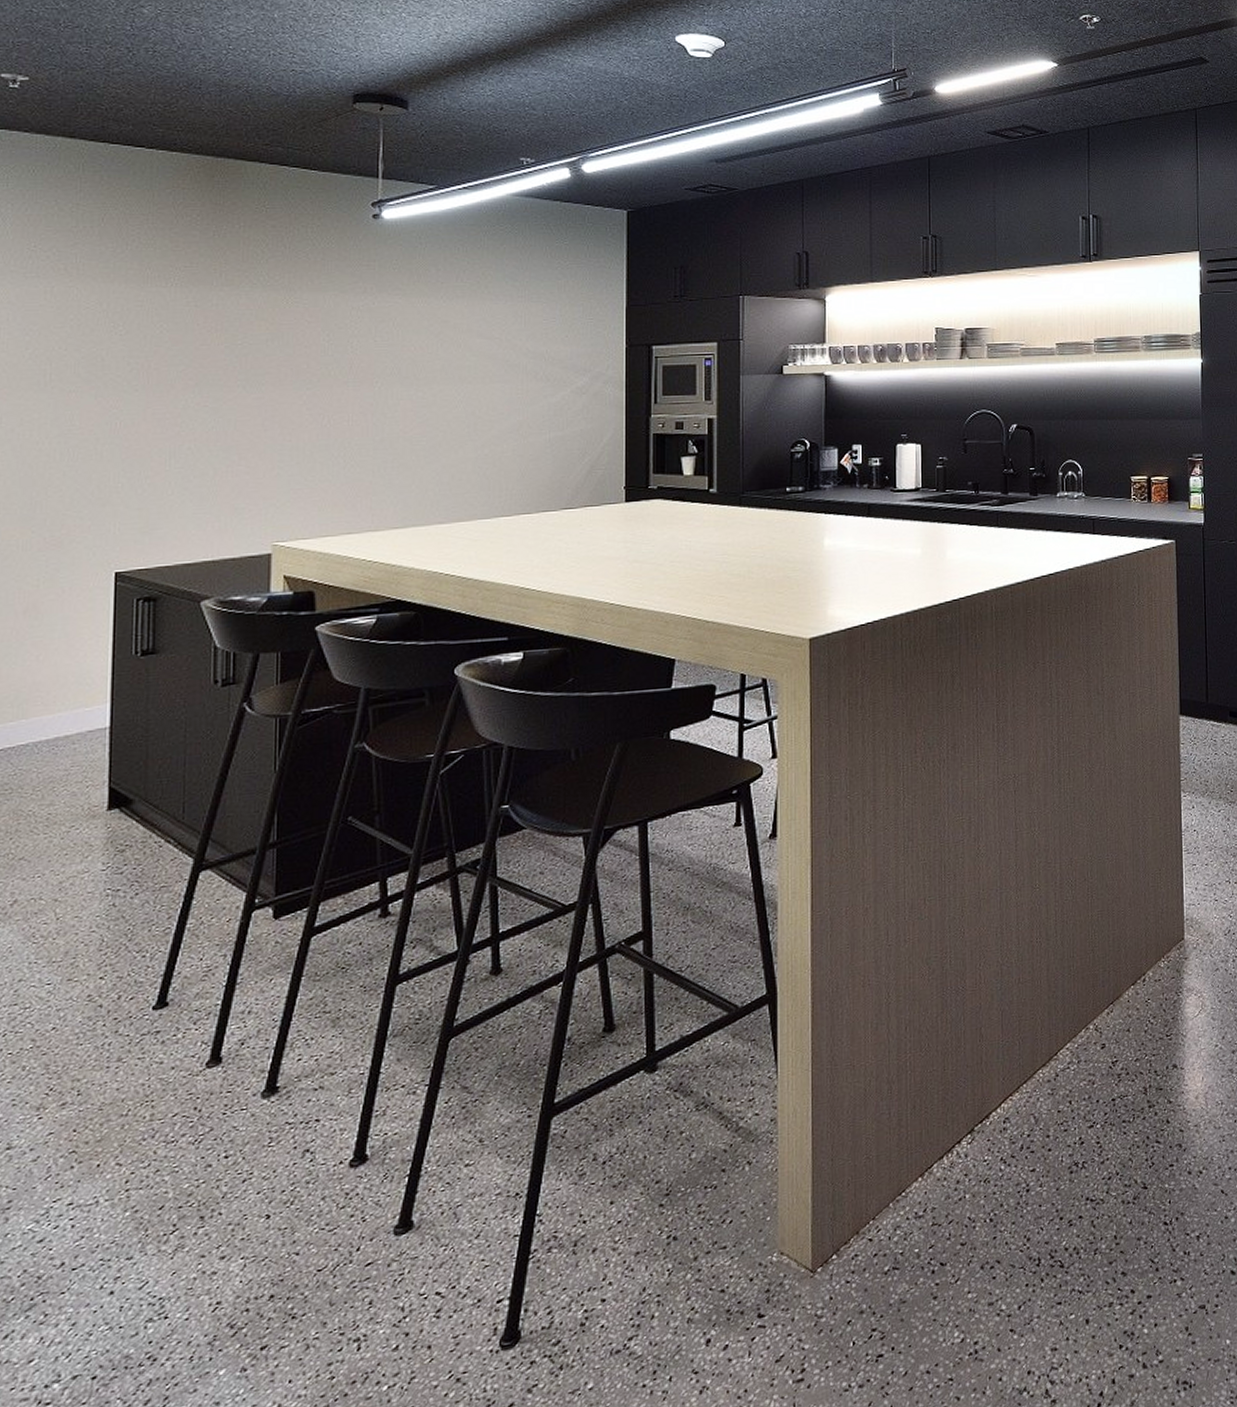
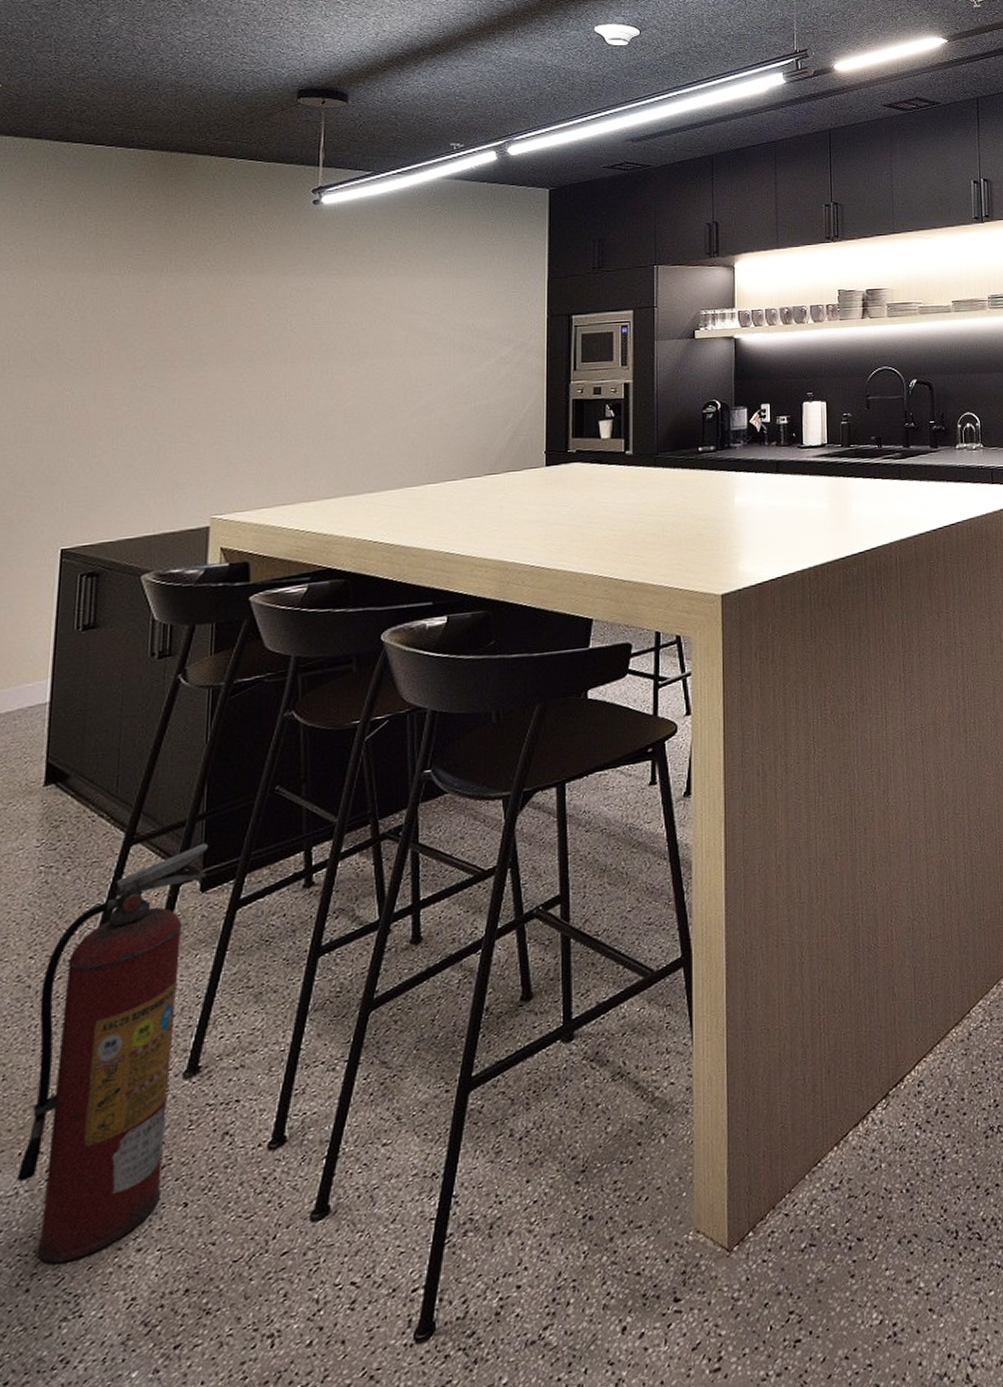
fire extinguisher: none [97,870,281,1269] -> present [17,842,209,1264]

